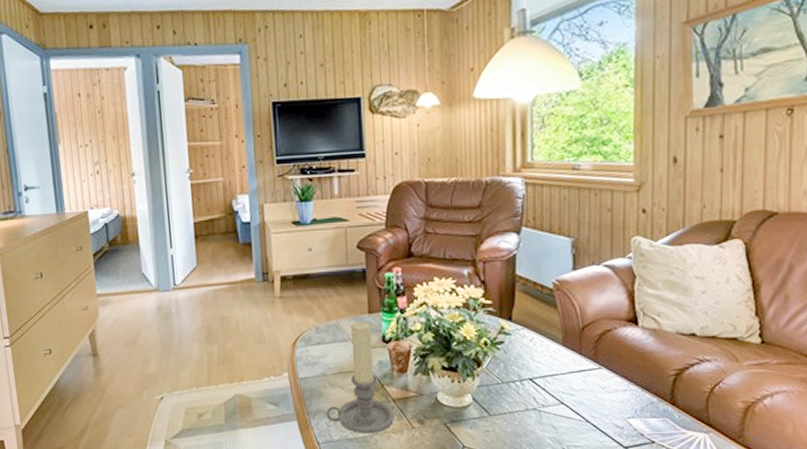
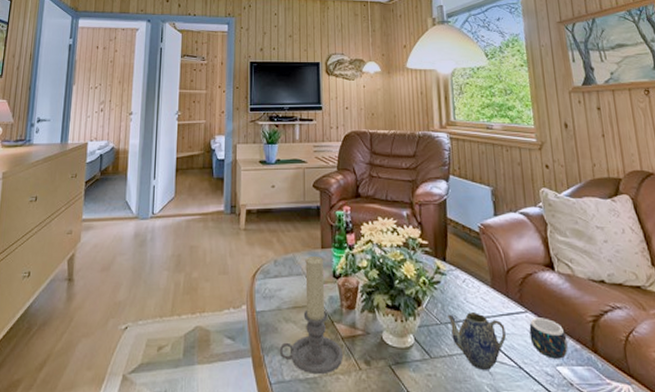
teapot: none [511,371,574,425] -> present [448,312,506,370]
mug: none [601,373,643,412] -> present [529,317,568,359]

